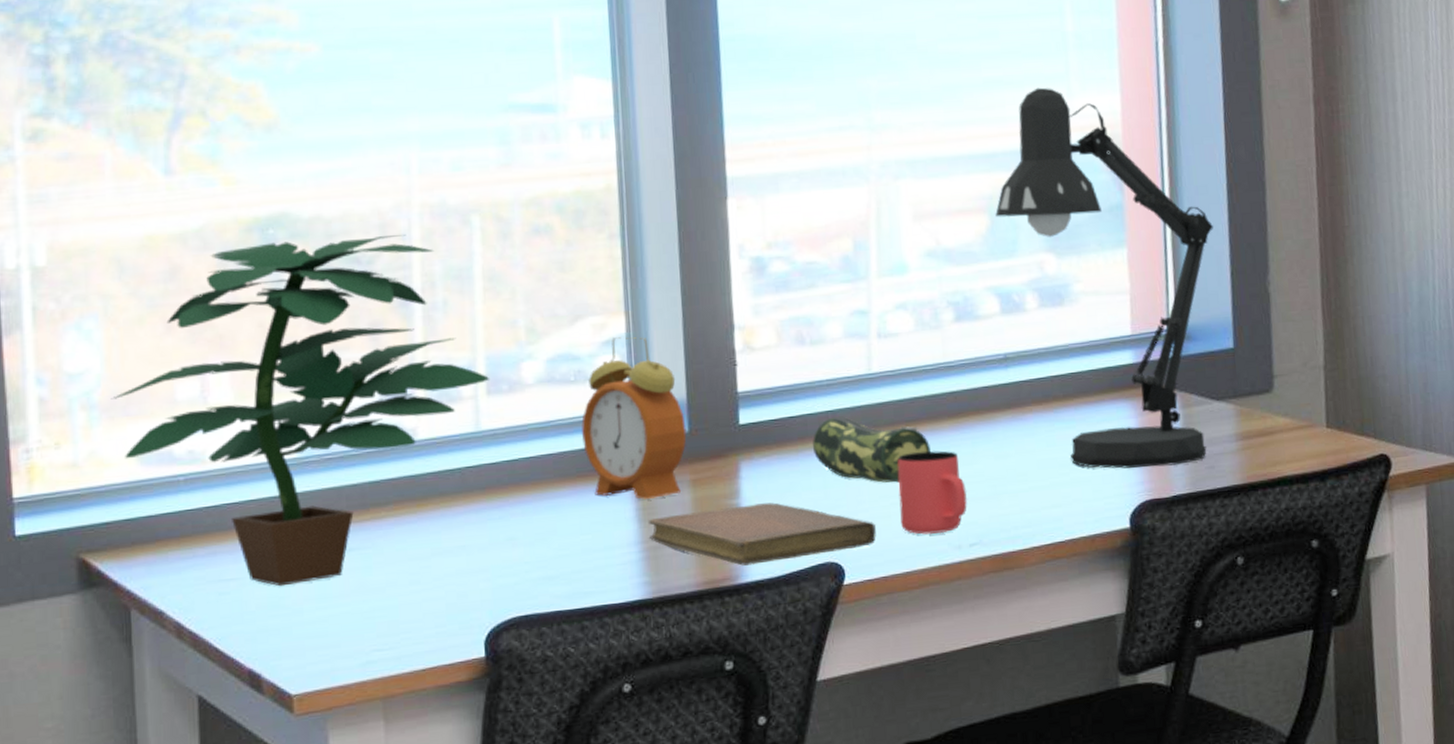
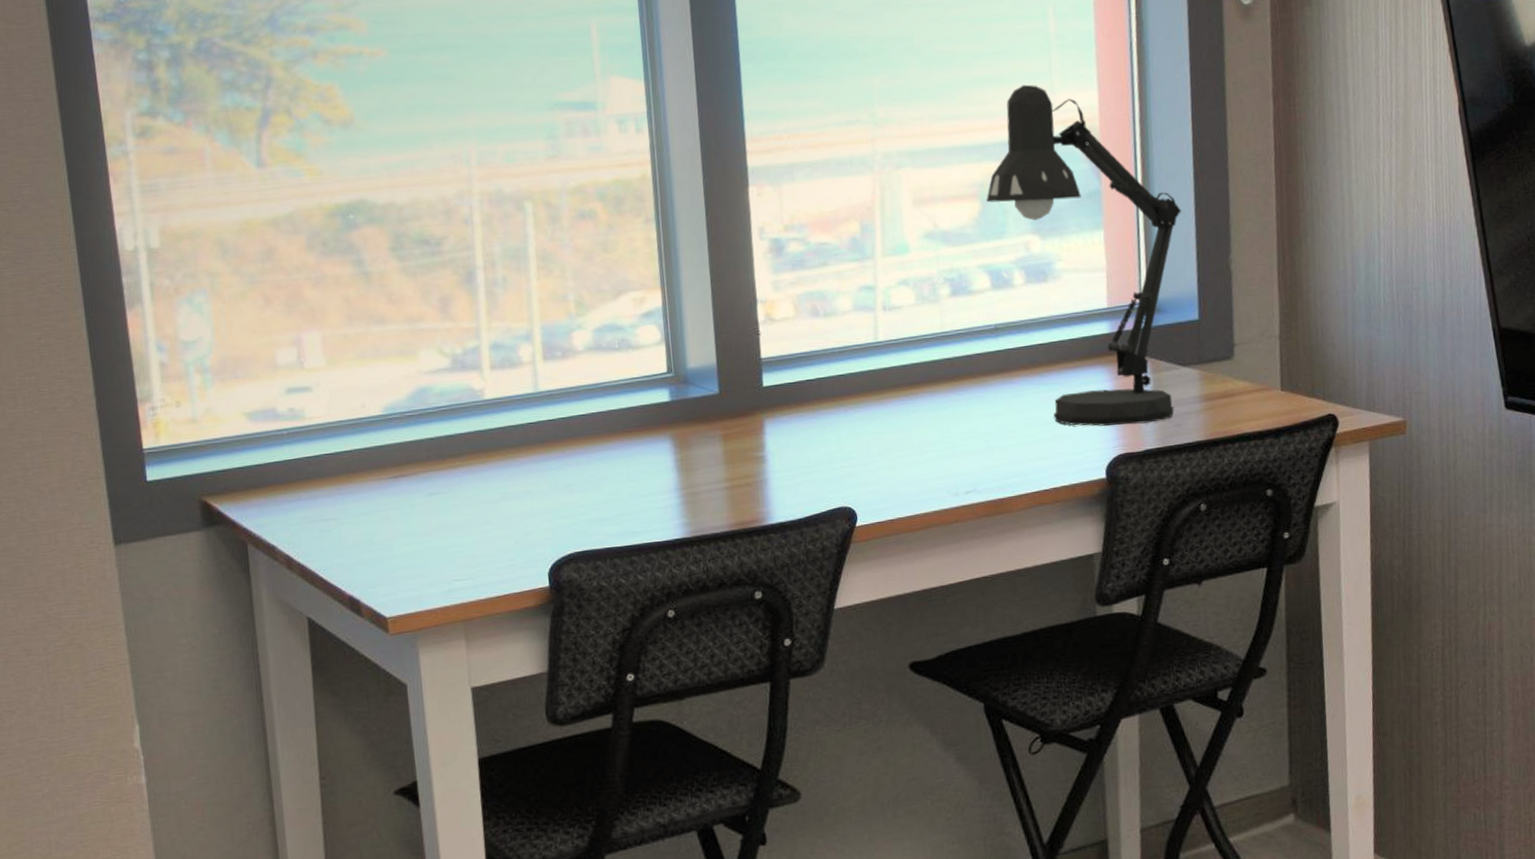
potted plant: present [110,235,491,587] -> none [221,219,546,526]
alarm clock: present [581,337,687,499] -> none [626,310,717,452]
notebook: present [649,502,876,566] -> none [686,455,884,510]
pencil case: present [813,416,931,483] -> none [827,379,931,438]
cup: present [897,450,967,535] -> none [902,410,963,483]

